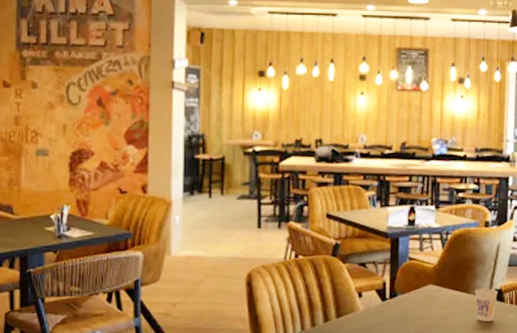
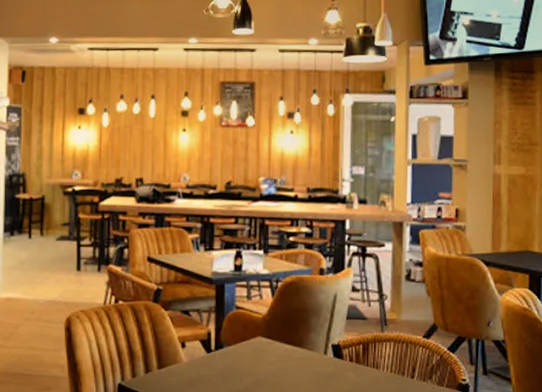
cup: present [474,288,498,322] -> none [308,343,335,380]

